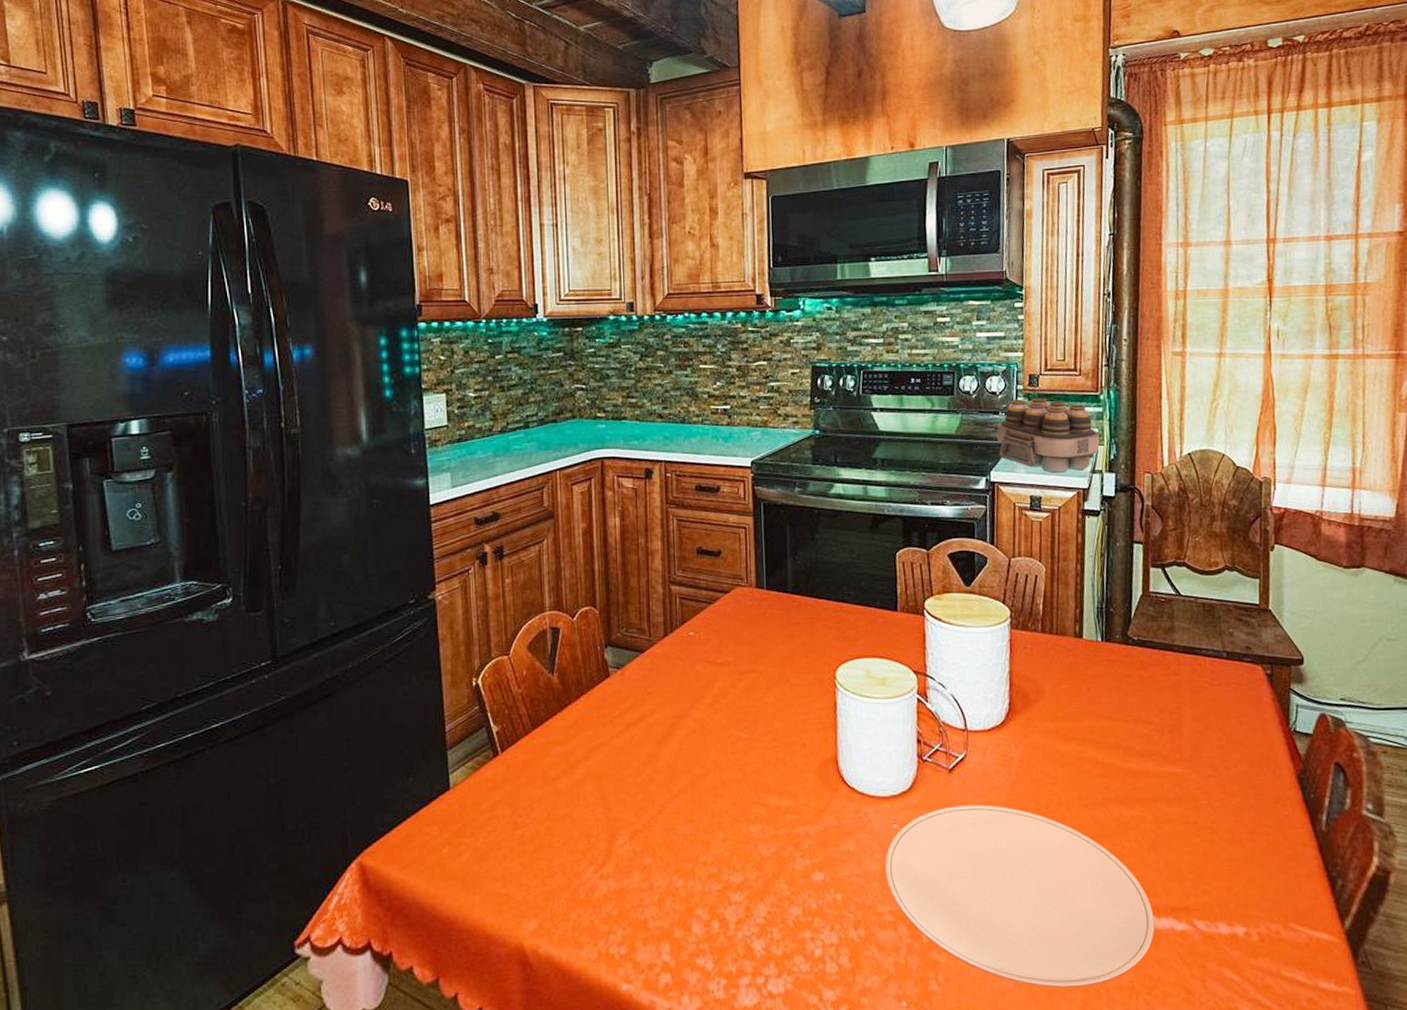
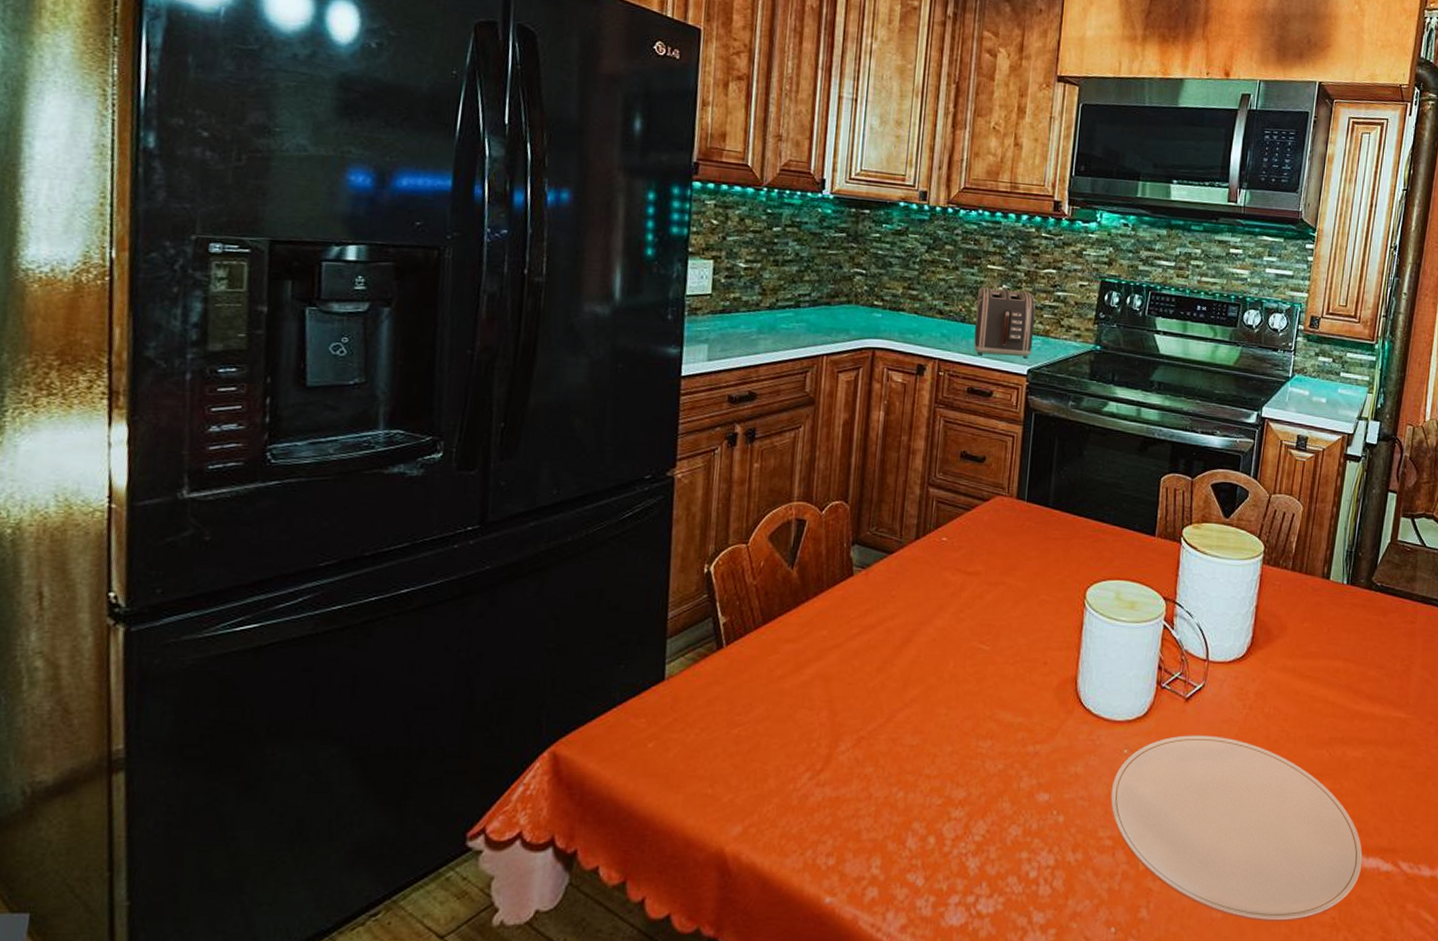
toaster: none [693,385,753,453] -> present [974,286,1036,359]
spice rack: present [997,397,1100,473] -> none [1272,338,1370,416]

